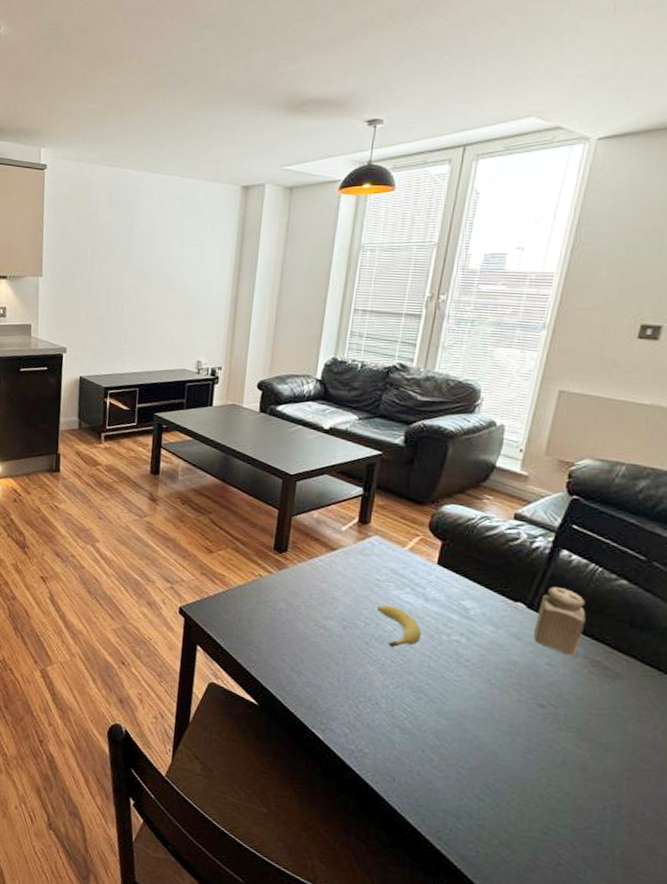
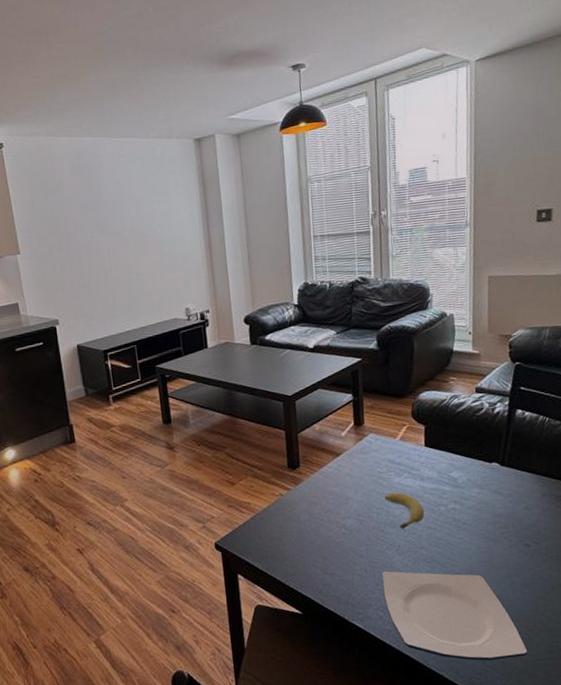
plate: none [354,686,516,828] -> present [382,571,528,661]
salt shaker: present [534,587,586,656] -> none [509,442,546,497]

